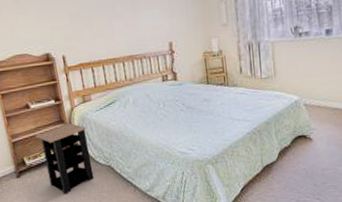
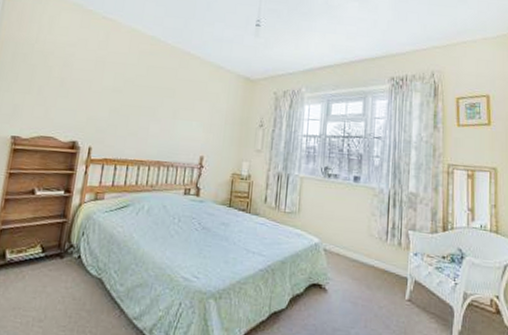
side table: present [35,123,94,194] -> none [24,220,88,305]

